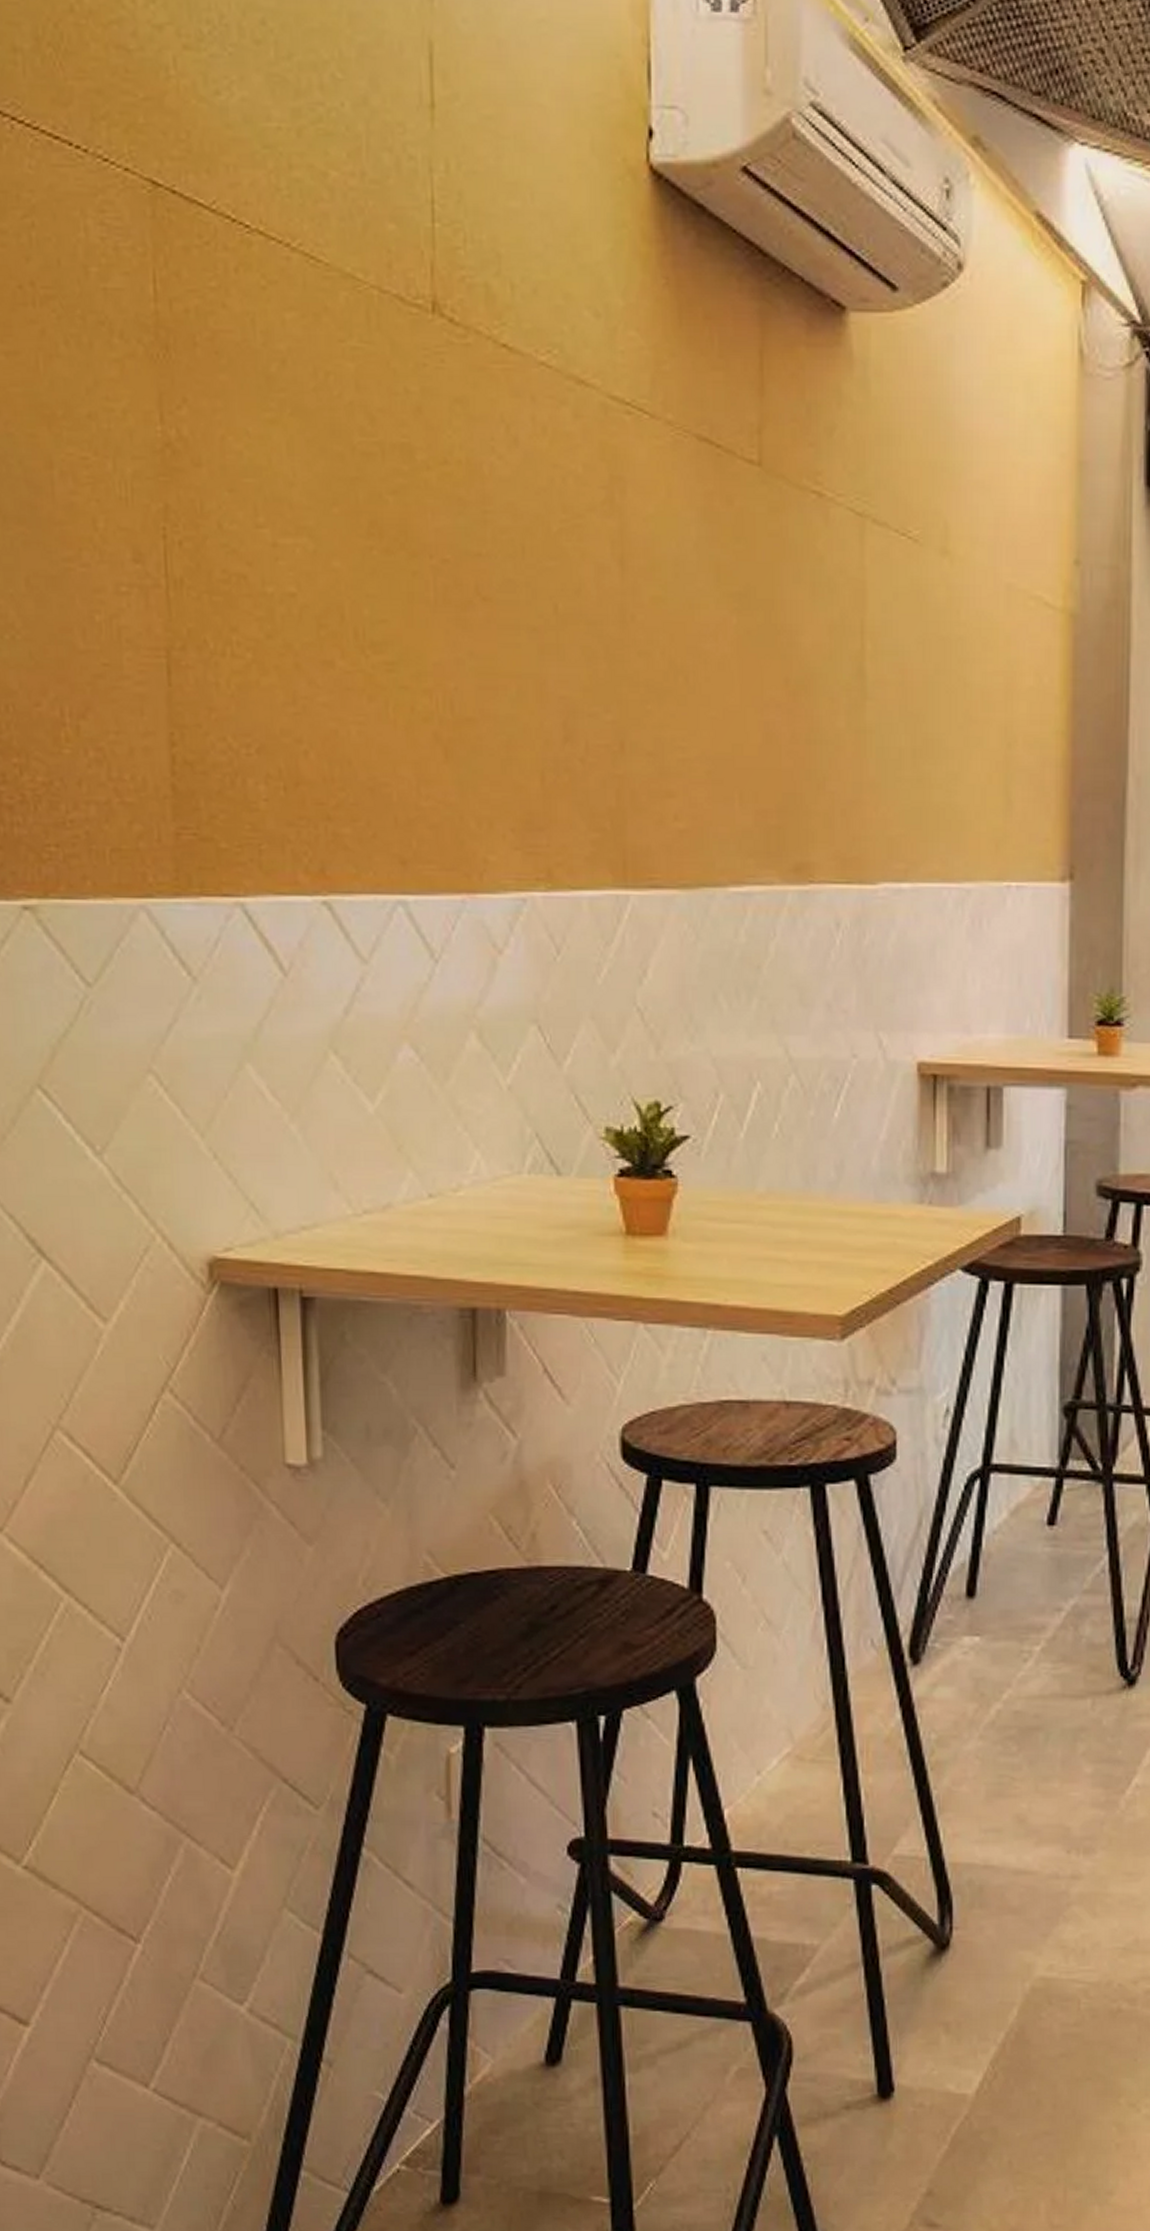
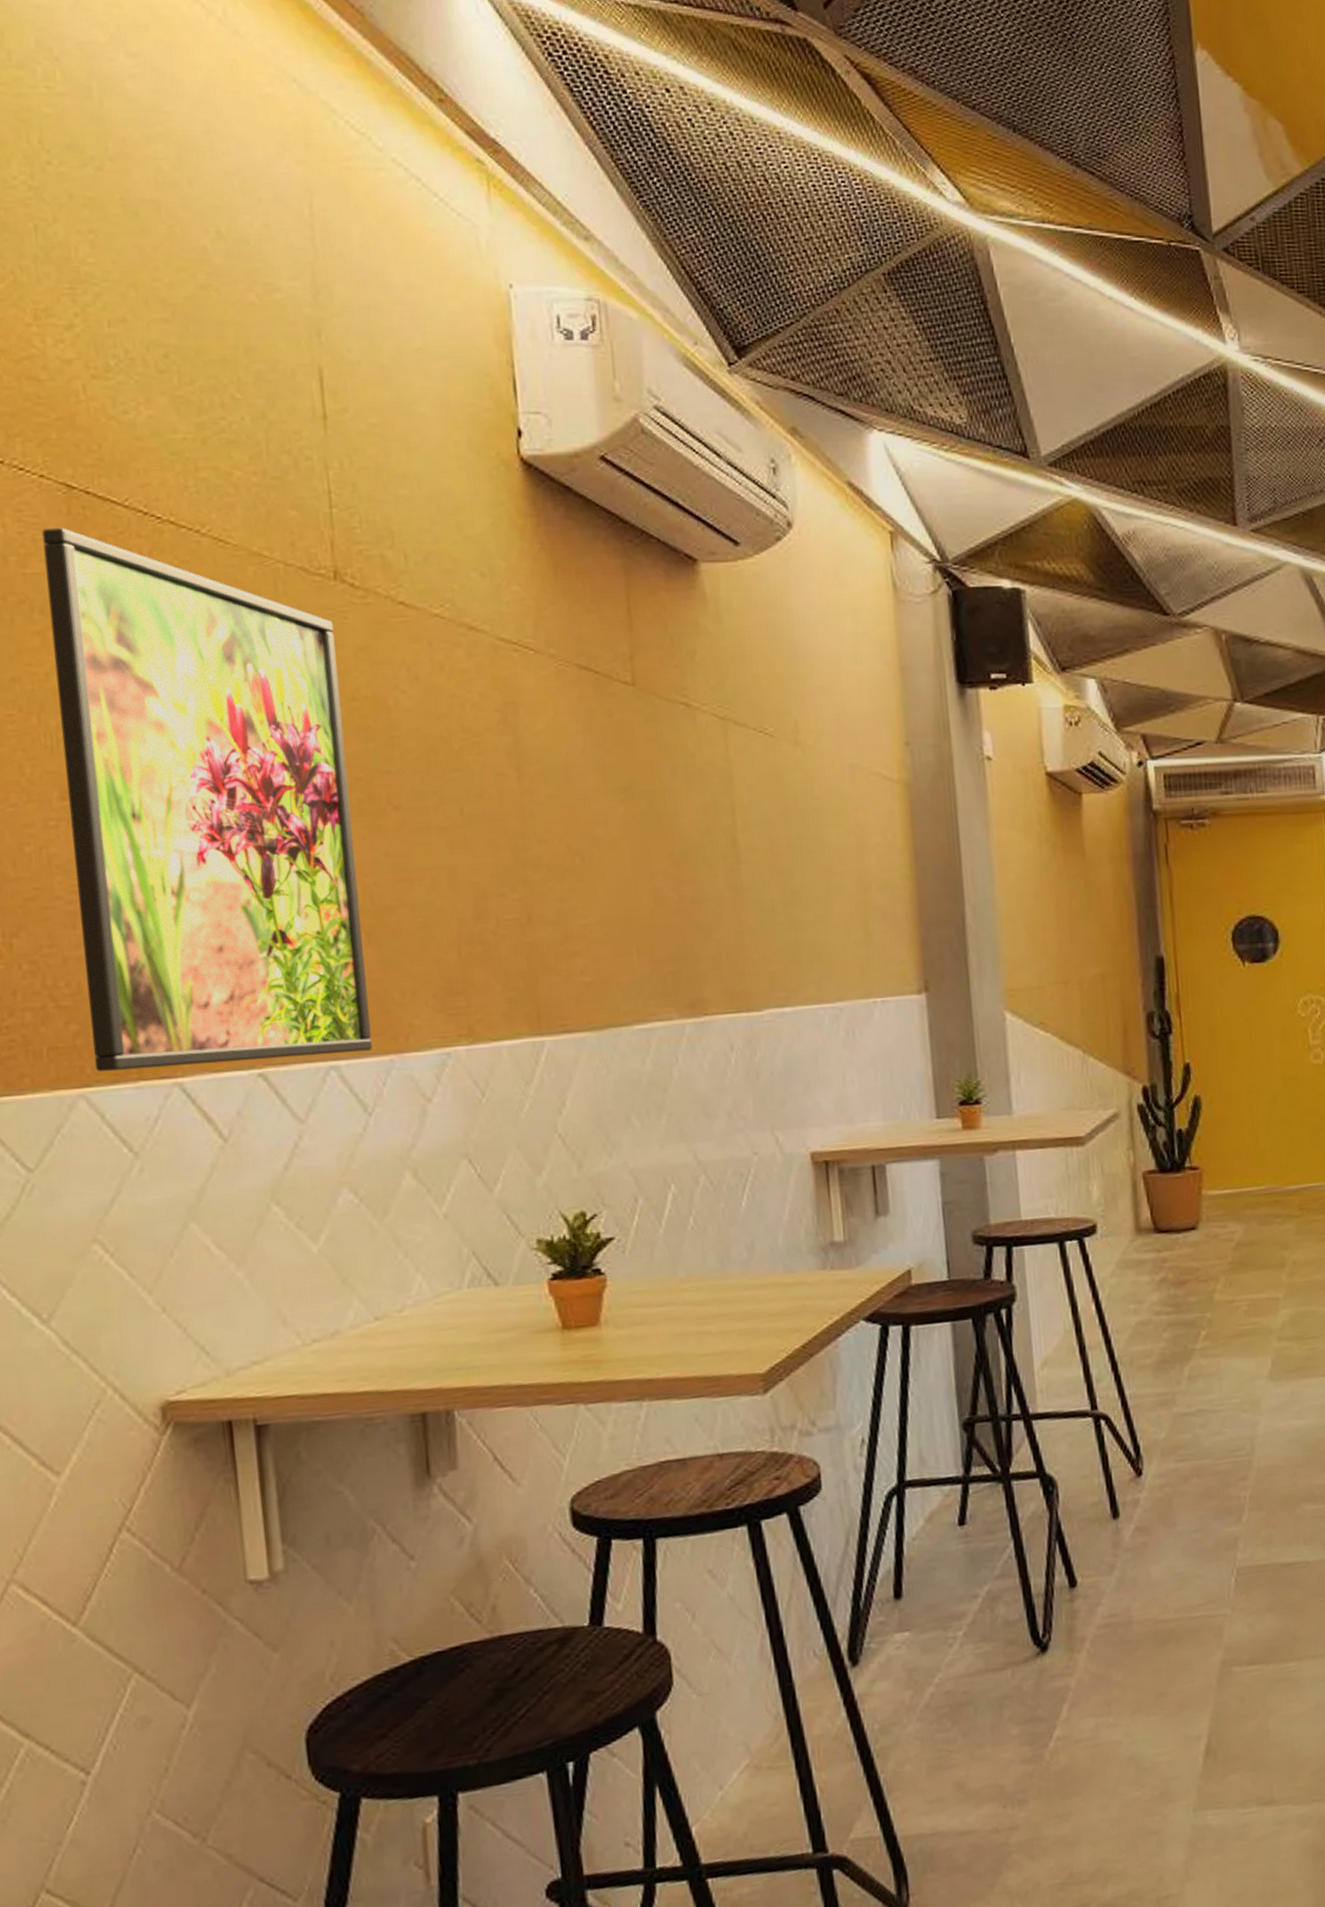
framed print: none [125,233,443,888] -> present [42,527,372,1072]

